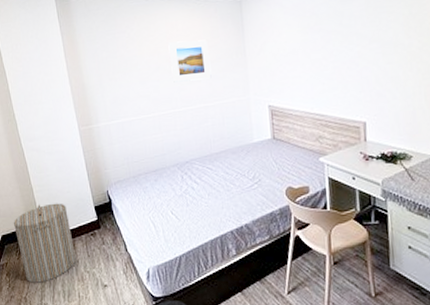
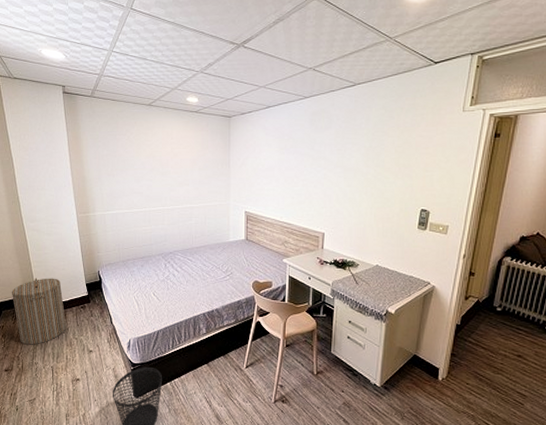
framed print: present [168,39,212,83] -> none [163,148,199,184]

